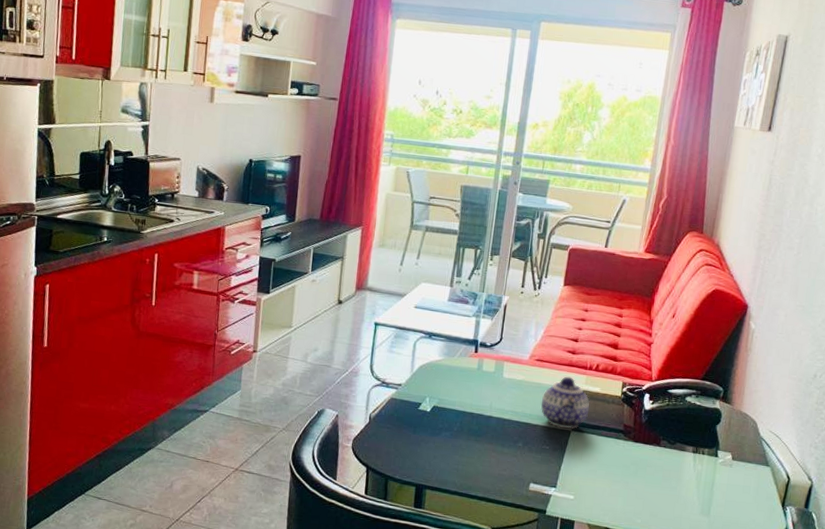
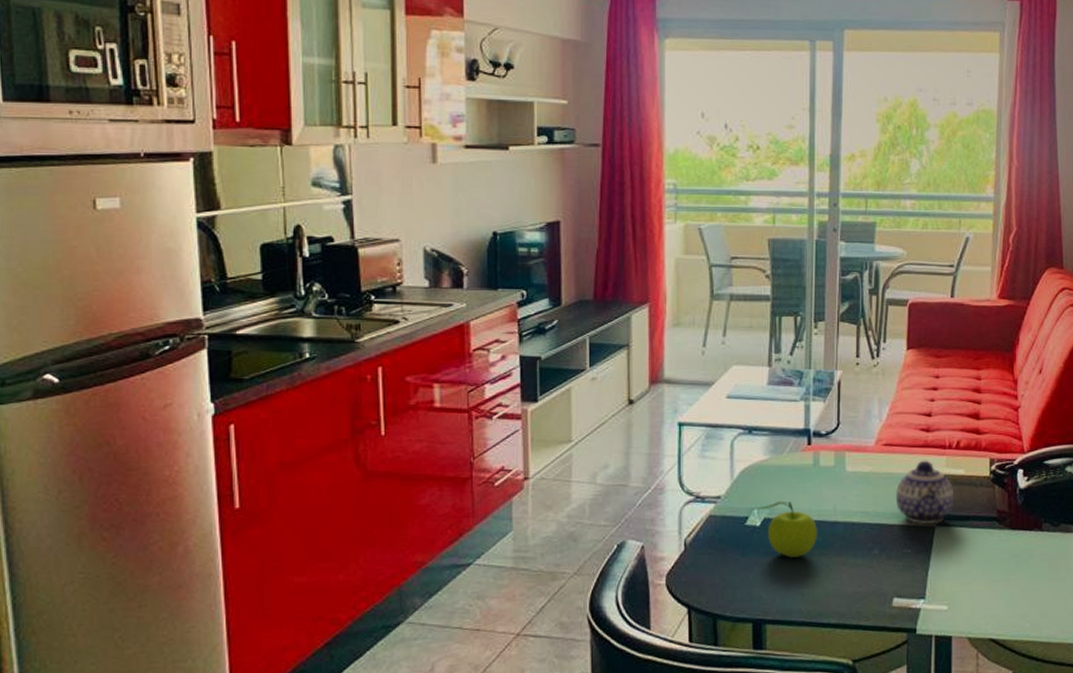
fruit: none [424,394,475,440] -> present [751,502,817,557]

